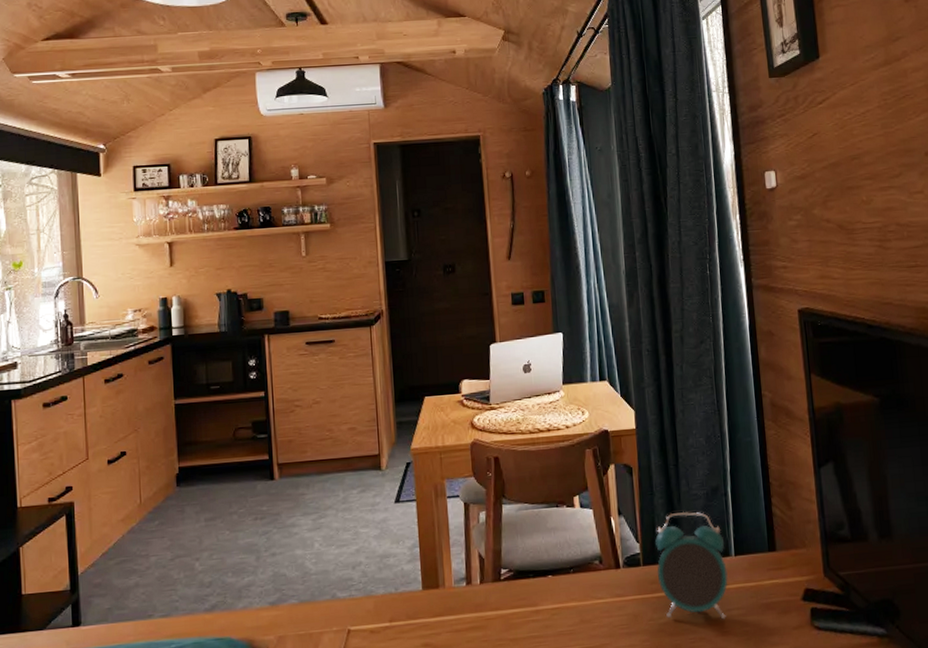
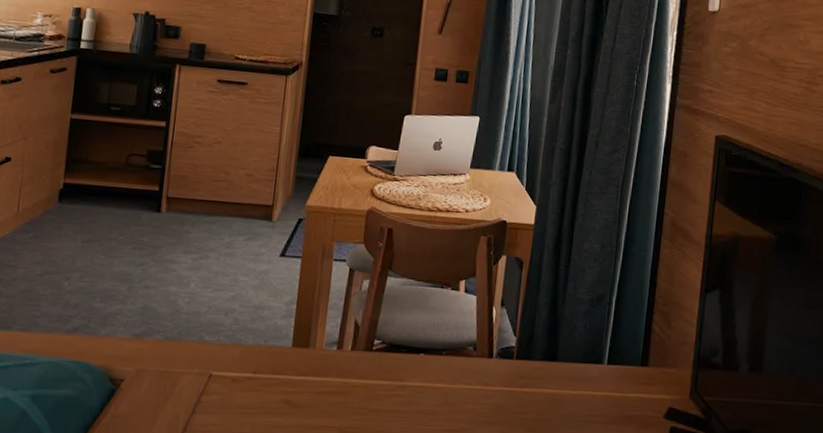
alarm clock: present [655,511,728,620] -> none [528,313,599,424]

